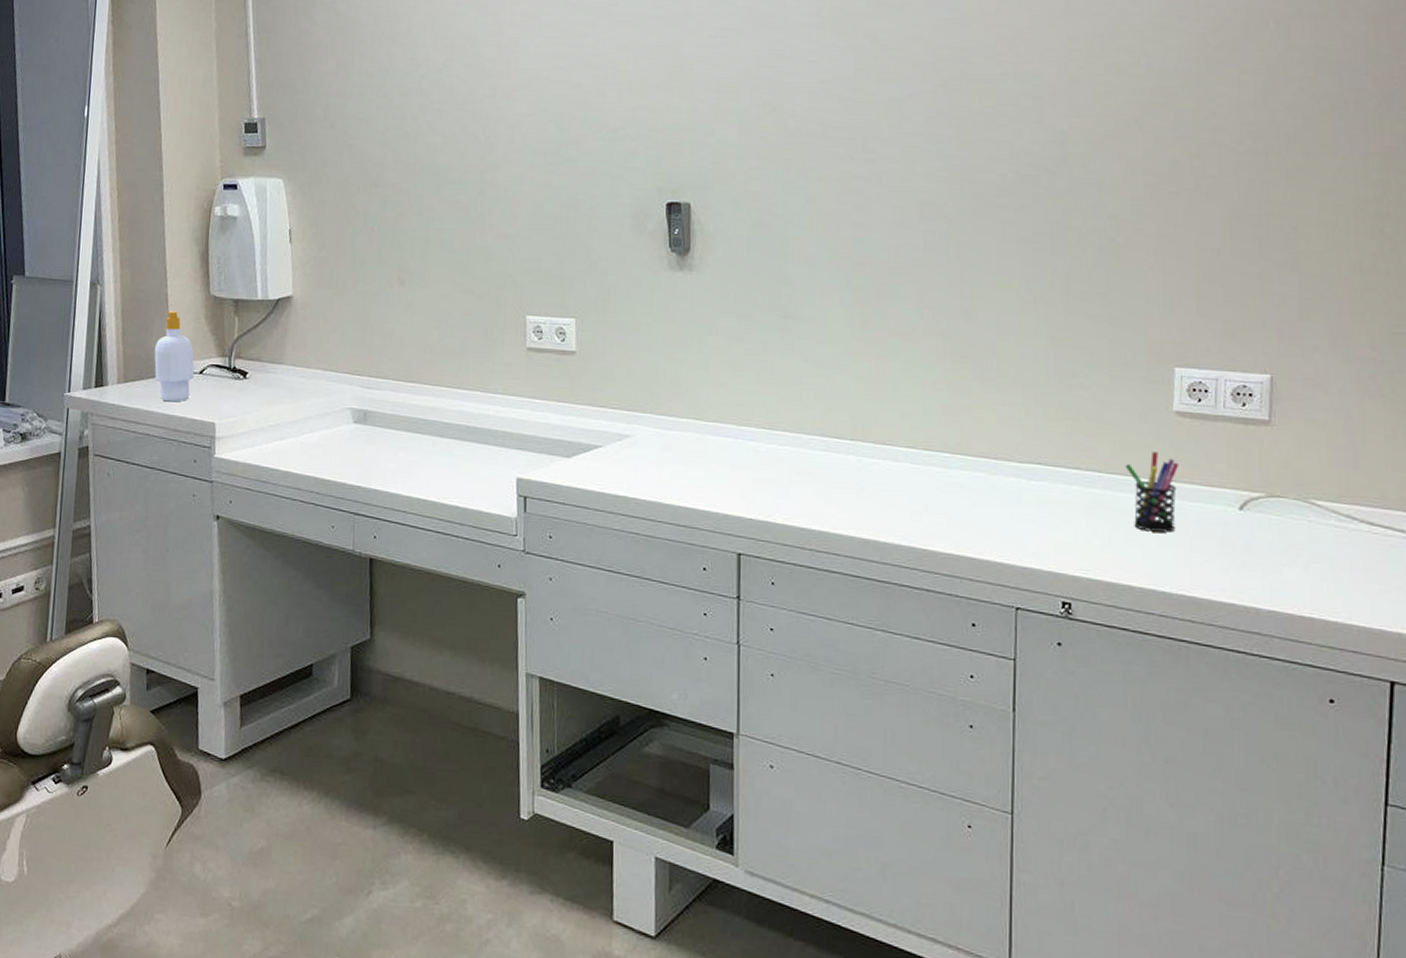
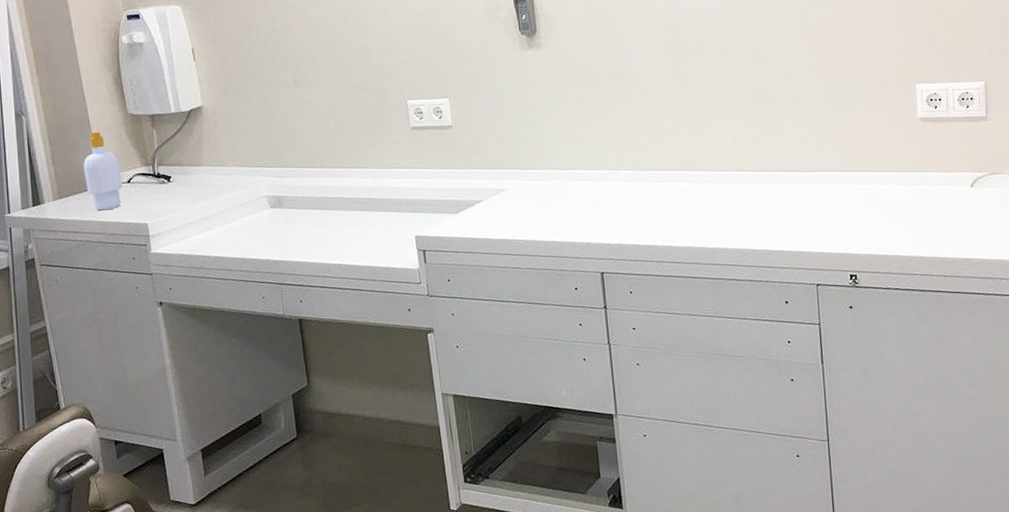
pen holder: present [1125,452,1180,532] -> none [886,151,926,212]

